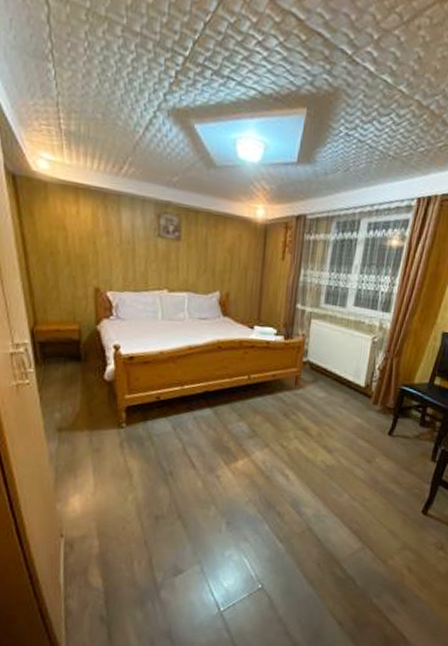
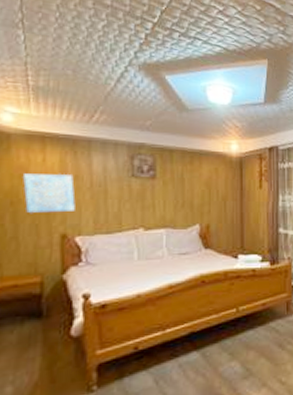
wall art: none [60,225,107,267] -> present [23,173,75,213]

